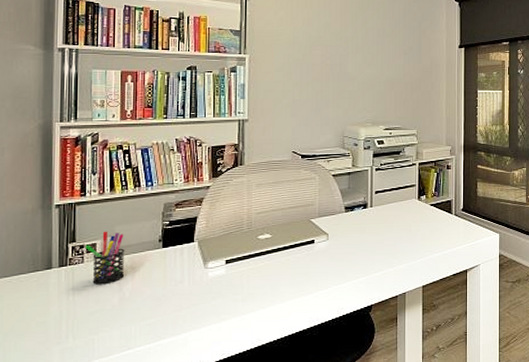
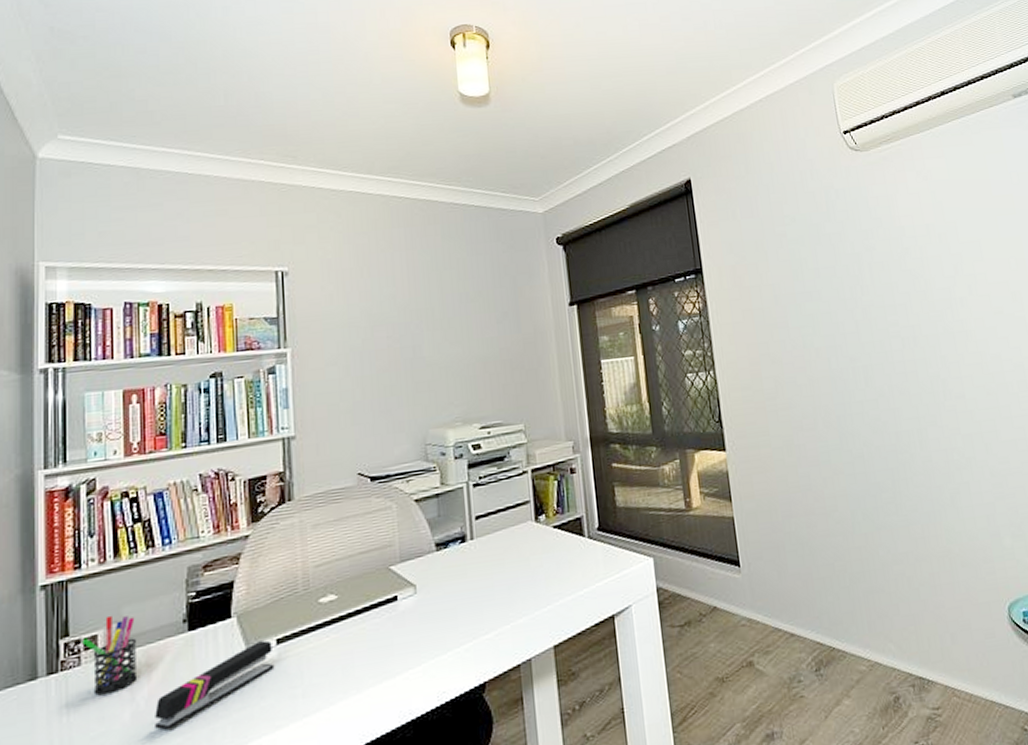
stapler: none [136,260,223,313] -> present [155,640,275,730]

